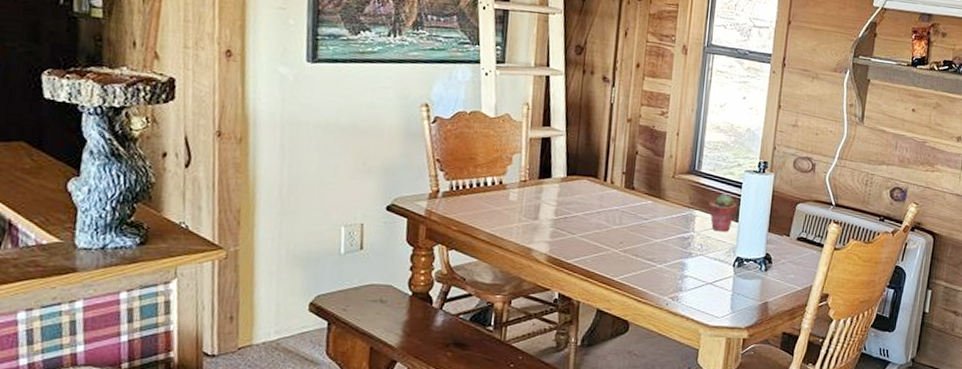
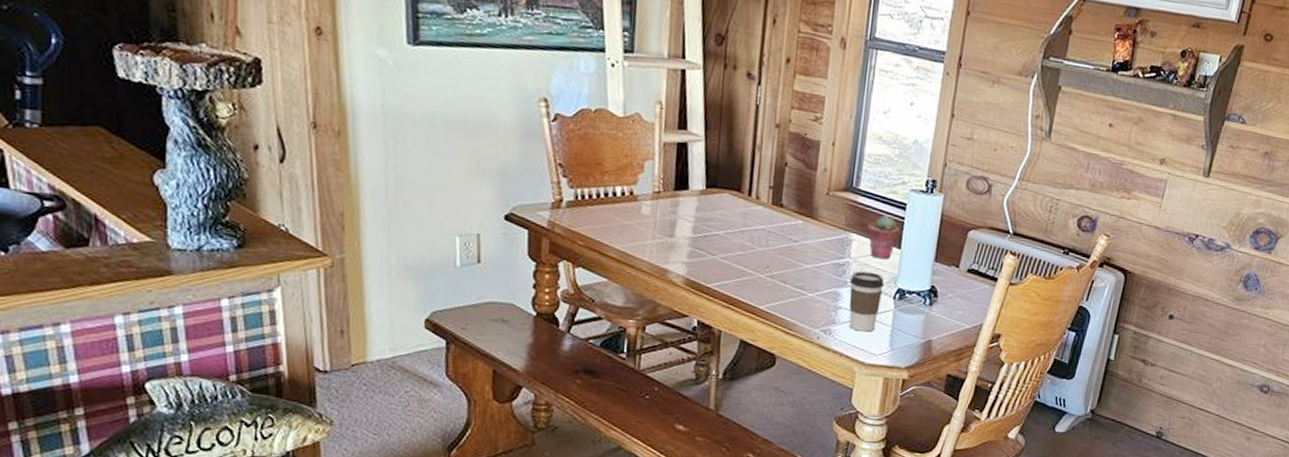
coffee cup: none [693,243,725,297] -> present [849,271,884,332]

